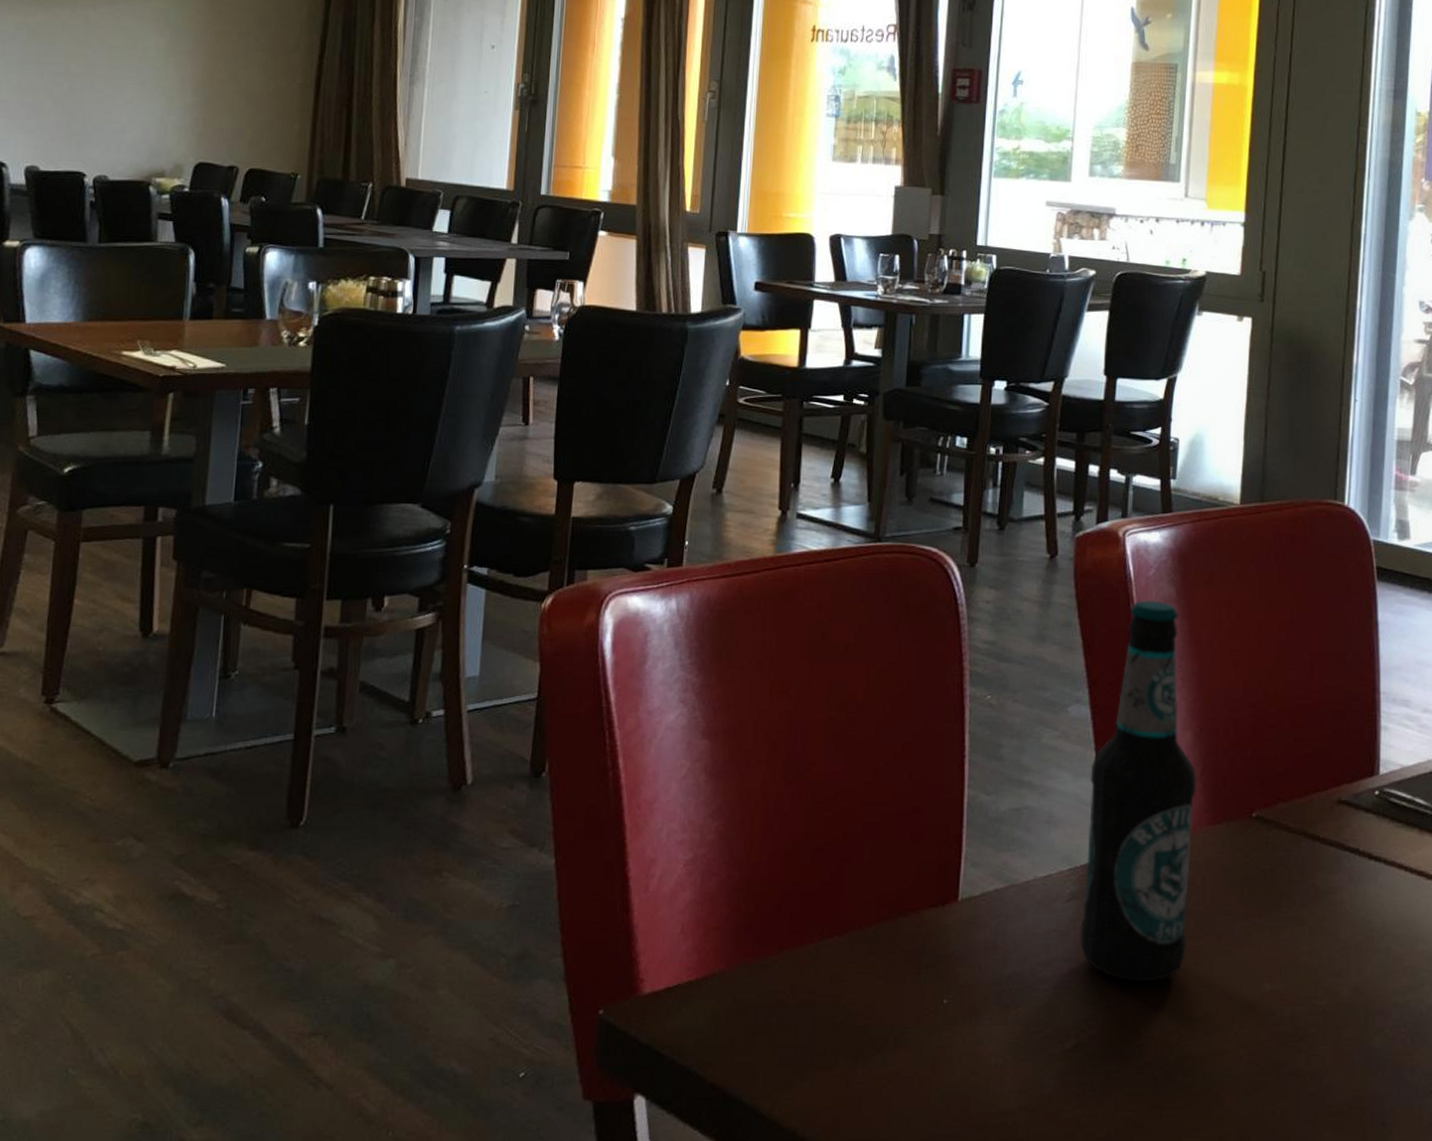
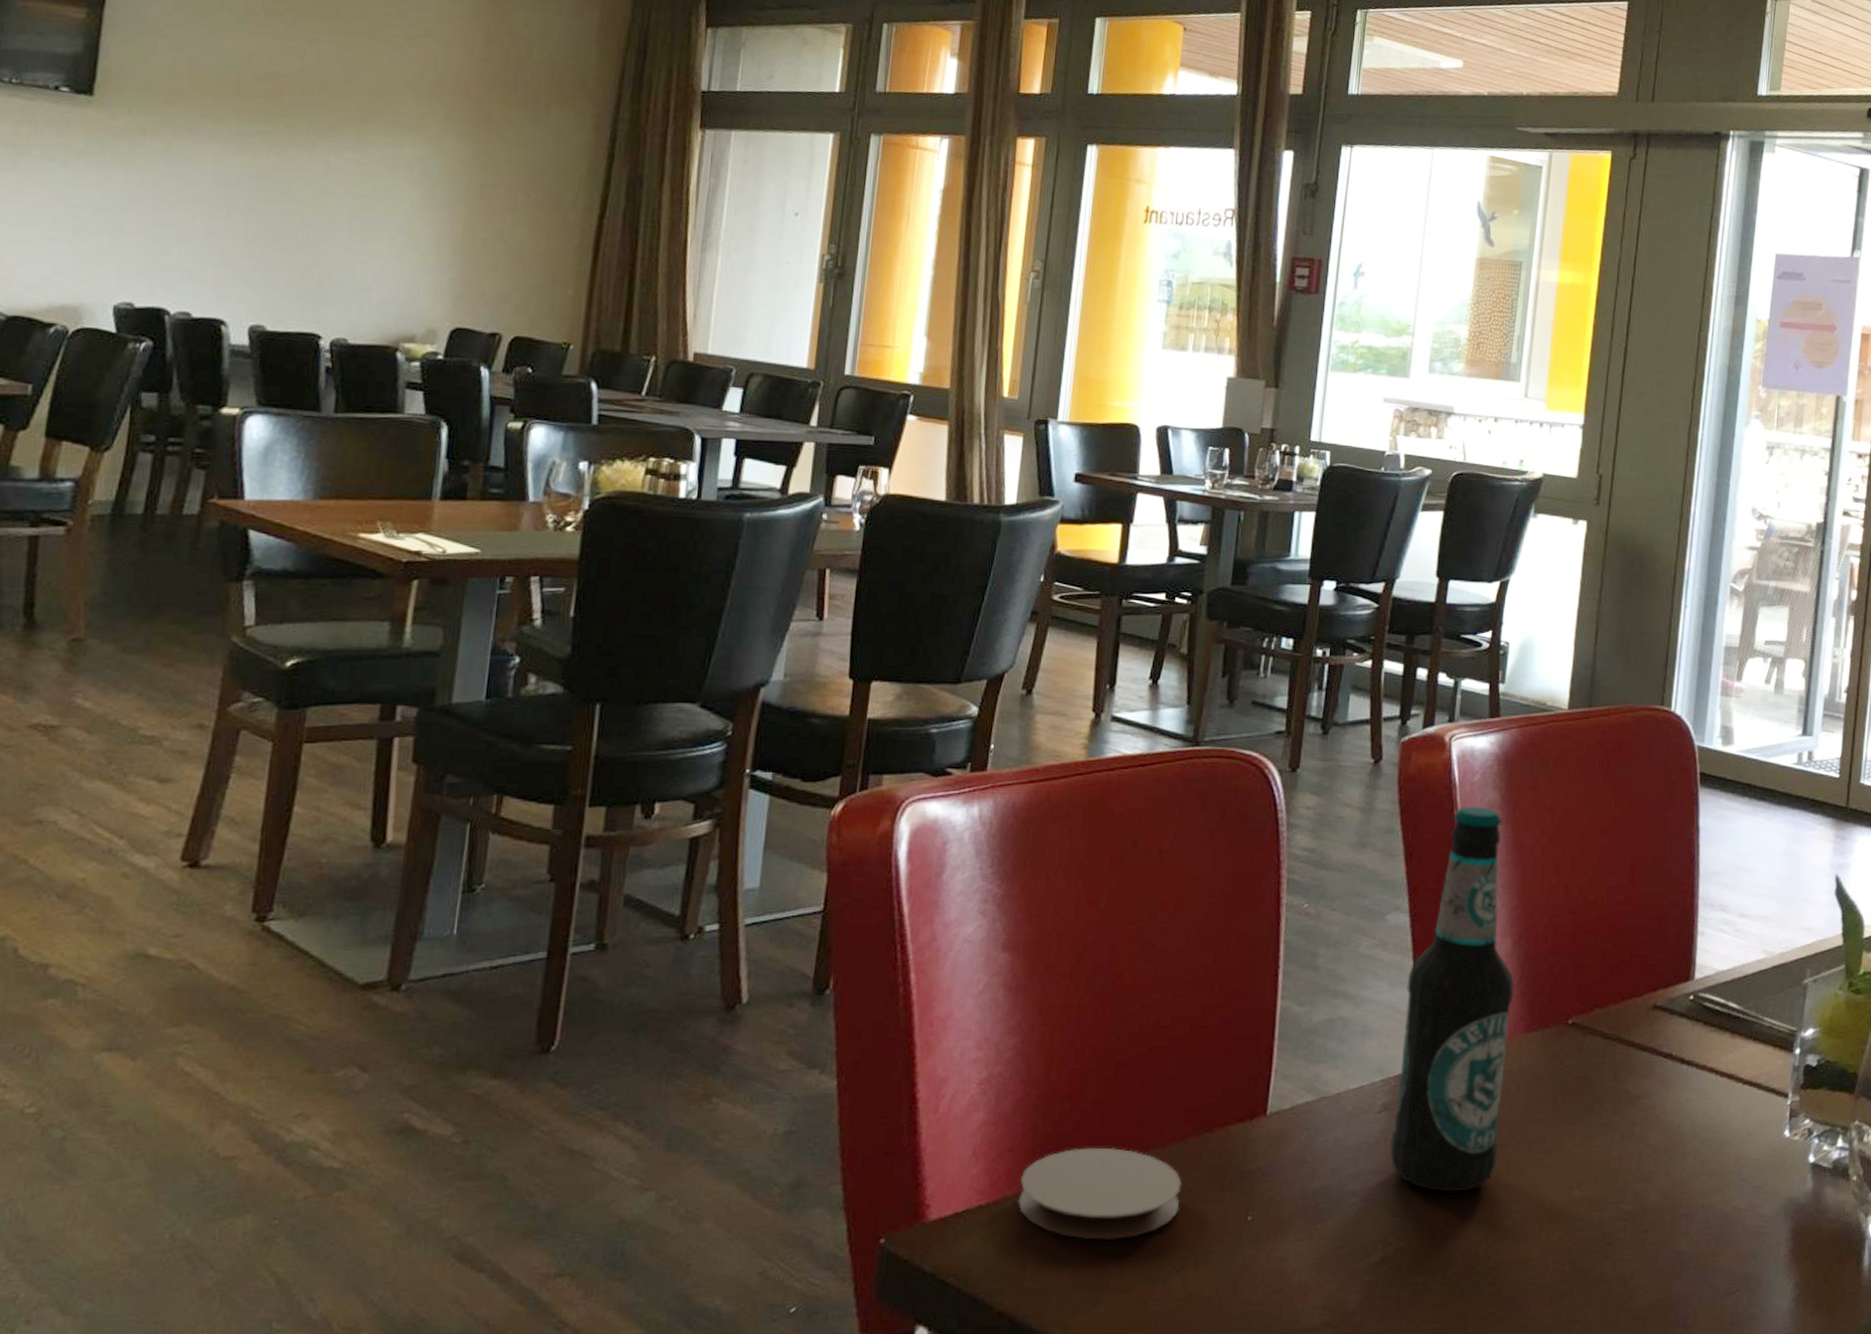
coaster: none [725,928,879,1018] -> present [1018,1147,1182,1240]

